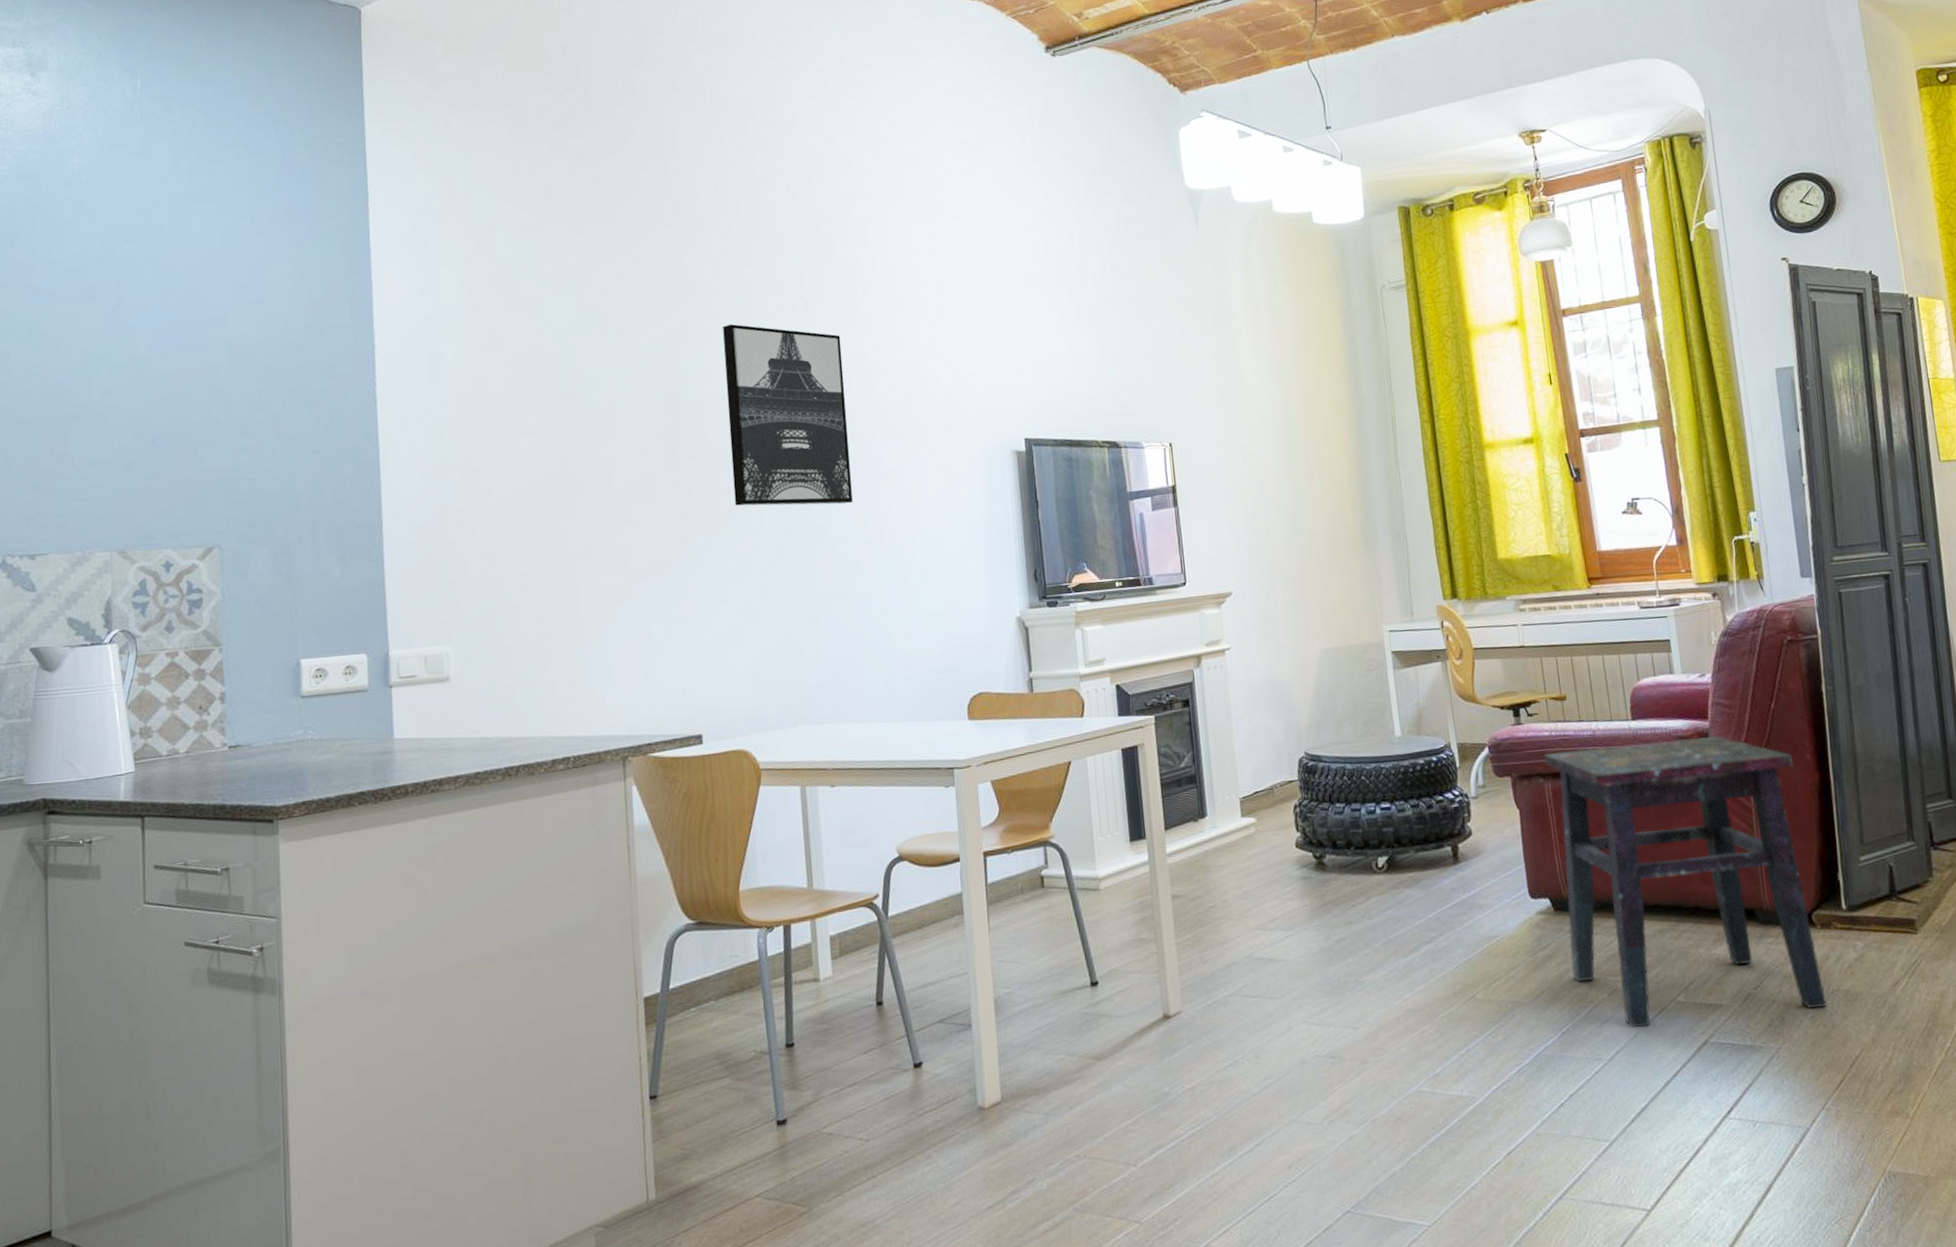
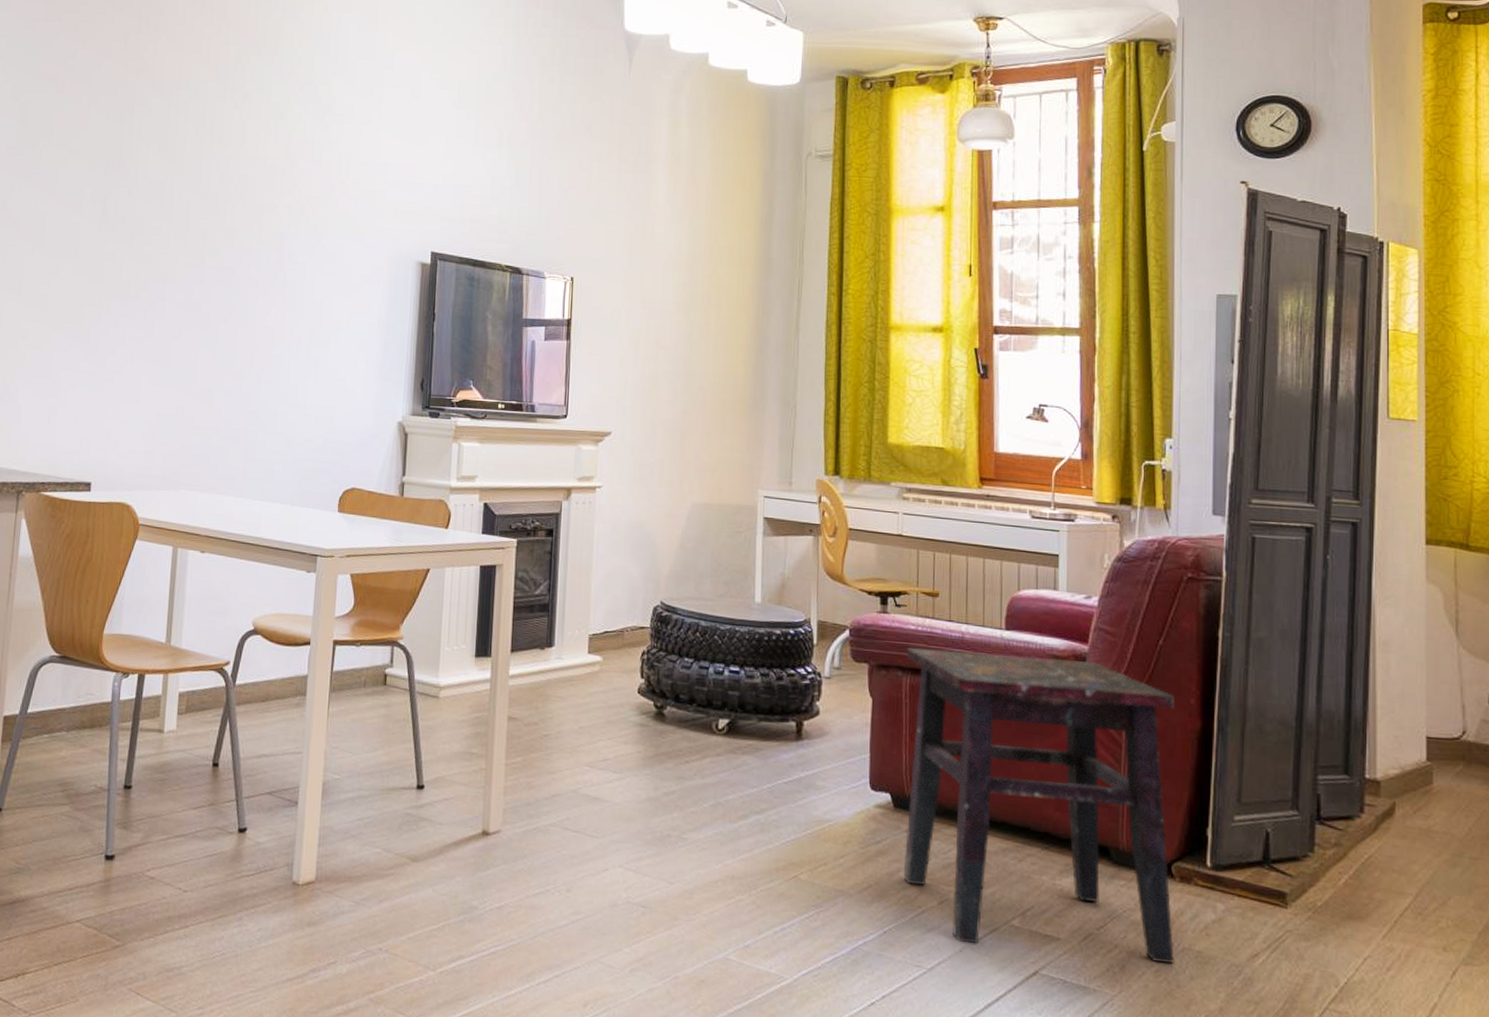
wall art: present [723,324,853,506] -> none [152,105,272,289]

